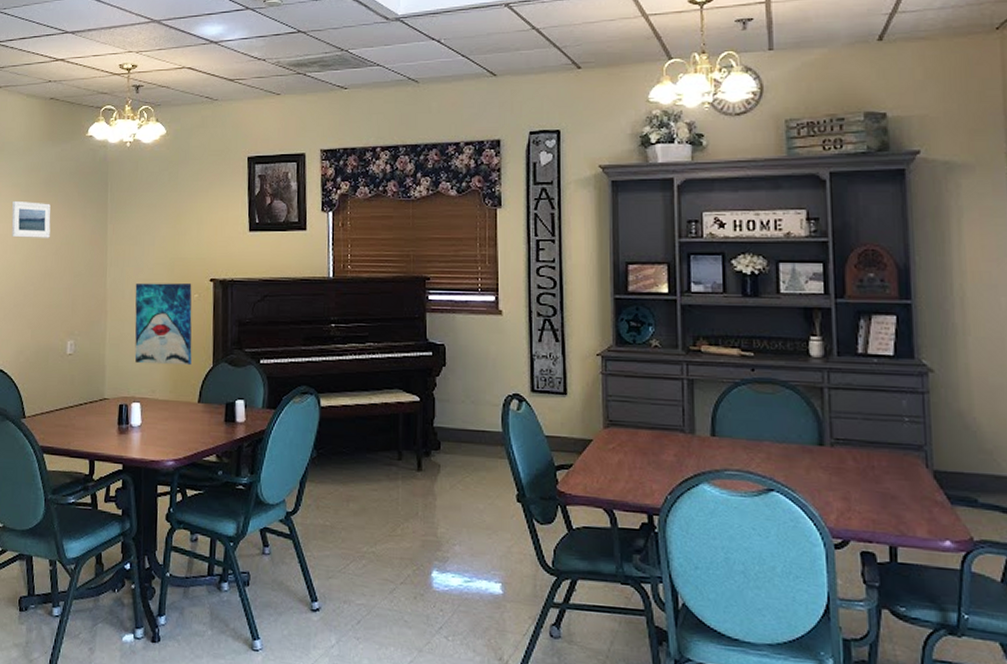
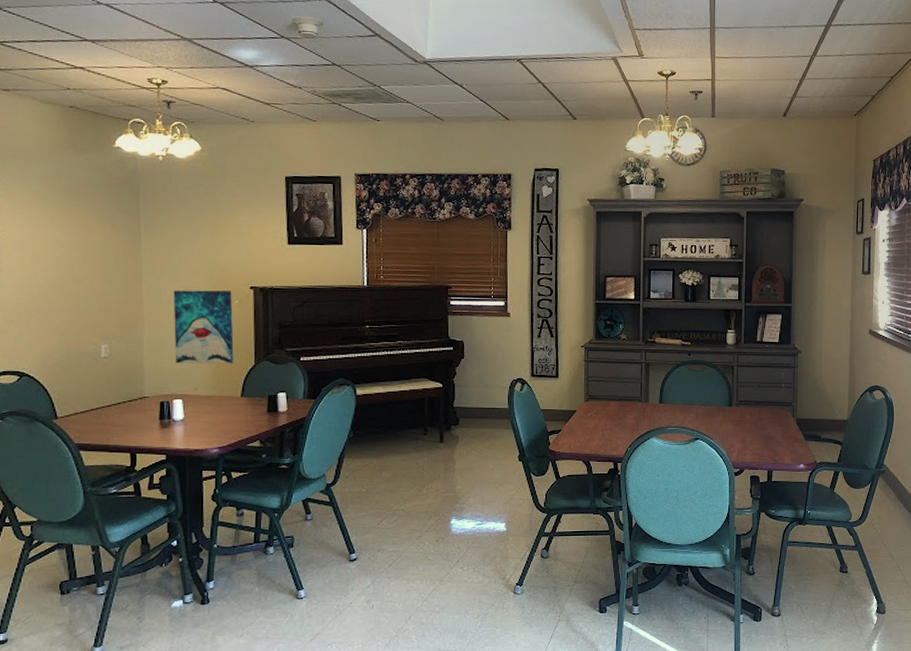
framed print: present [11,200,51,238] -> none [30,207,77,246]

